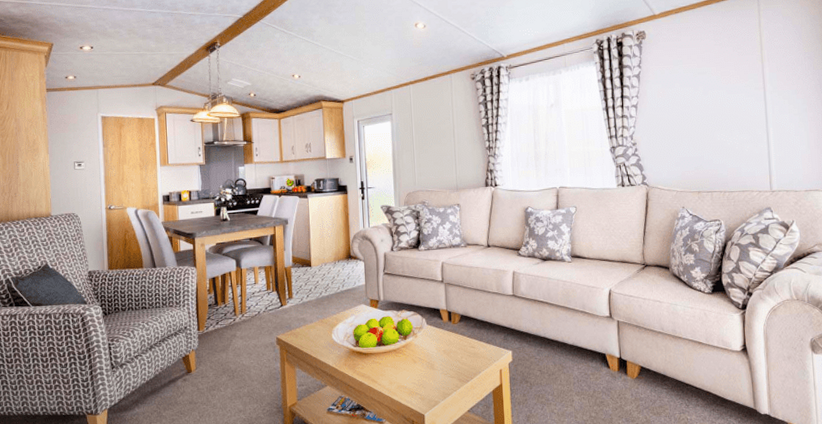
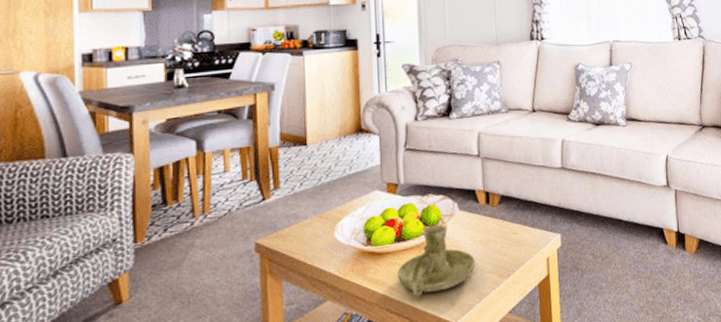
candle holder: none [379,335,440,391] -> present [397,225,475,298]

